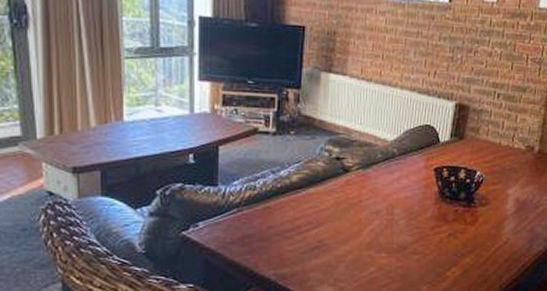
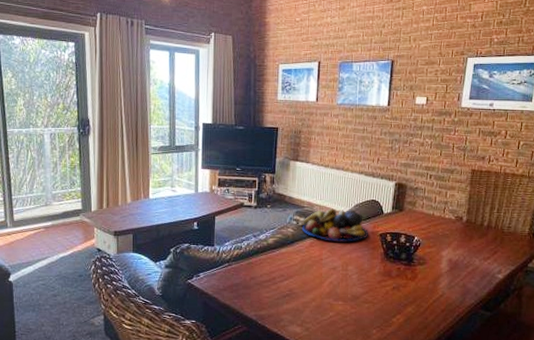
fruit bowl: none [335,135,420,179] -> present [301,208,368,242]

